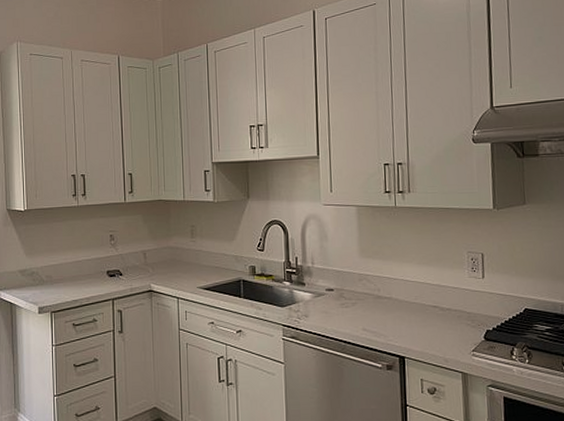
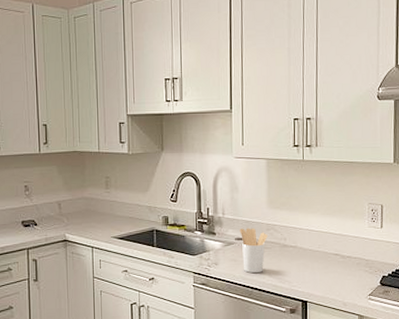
utensil holder: none [330,278,360,326] -> present [239,228,268,273]

